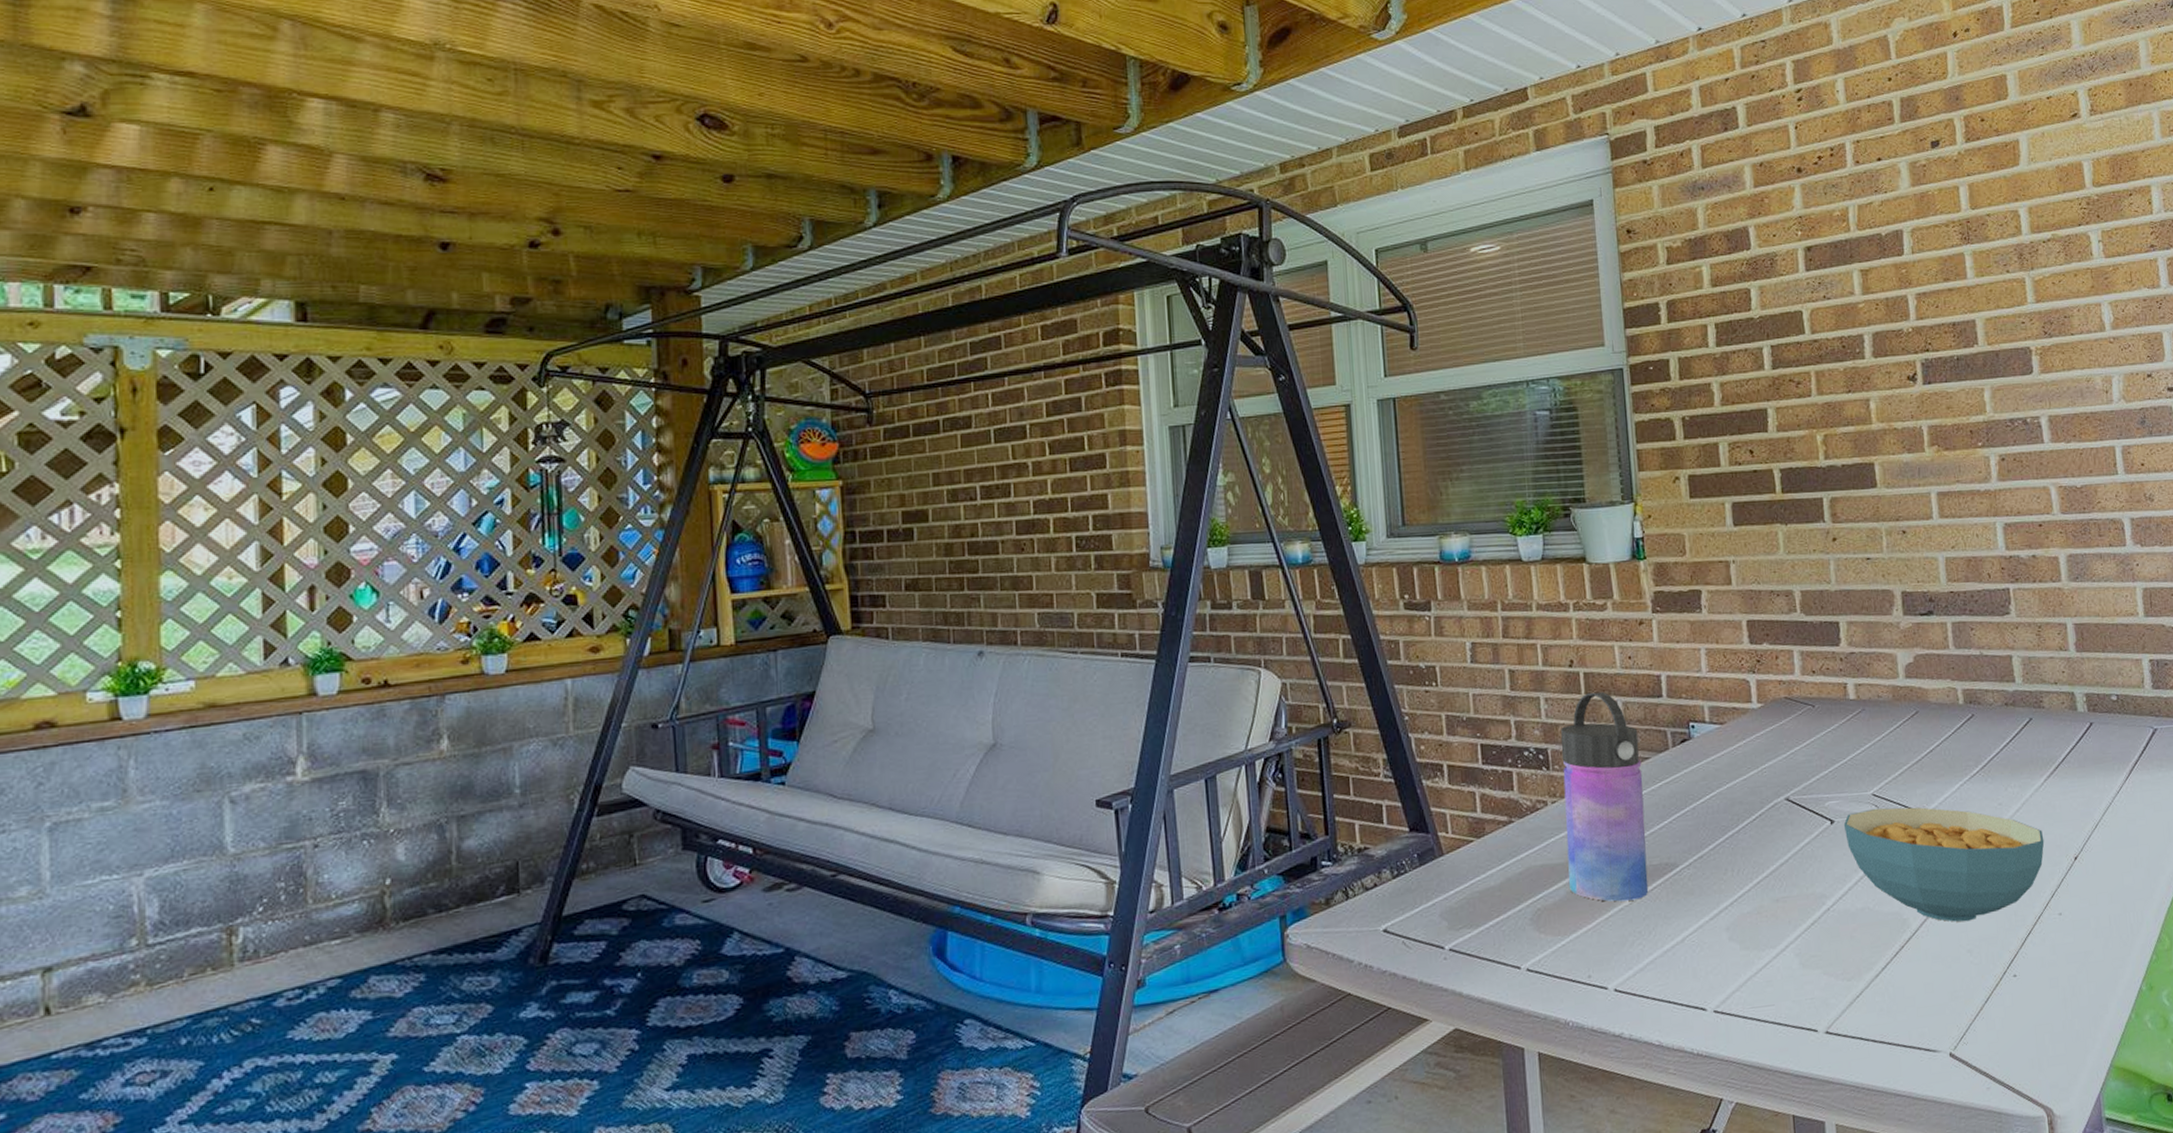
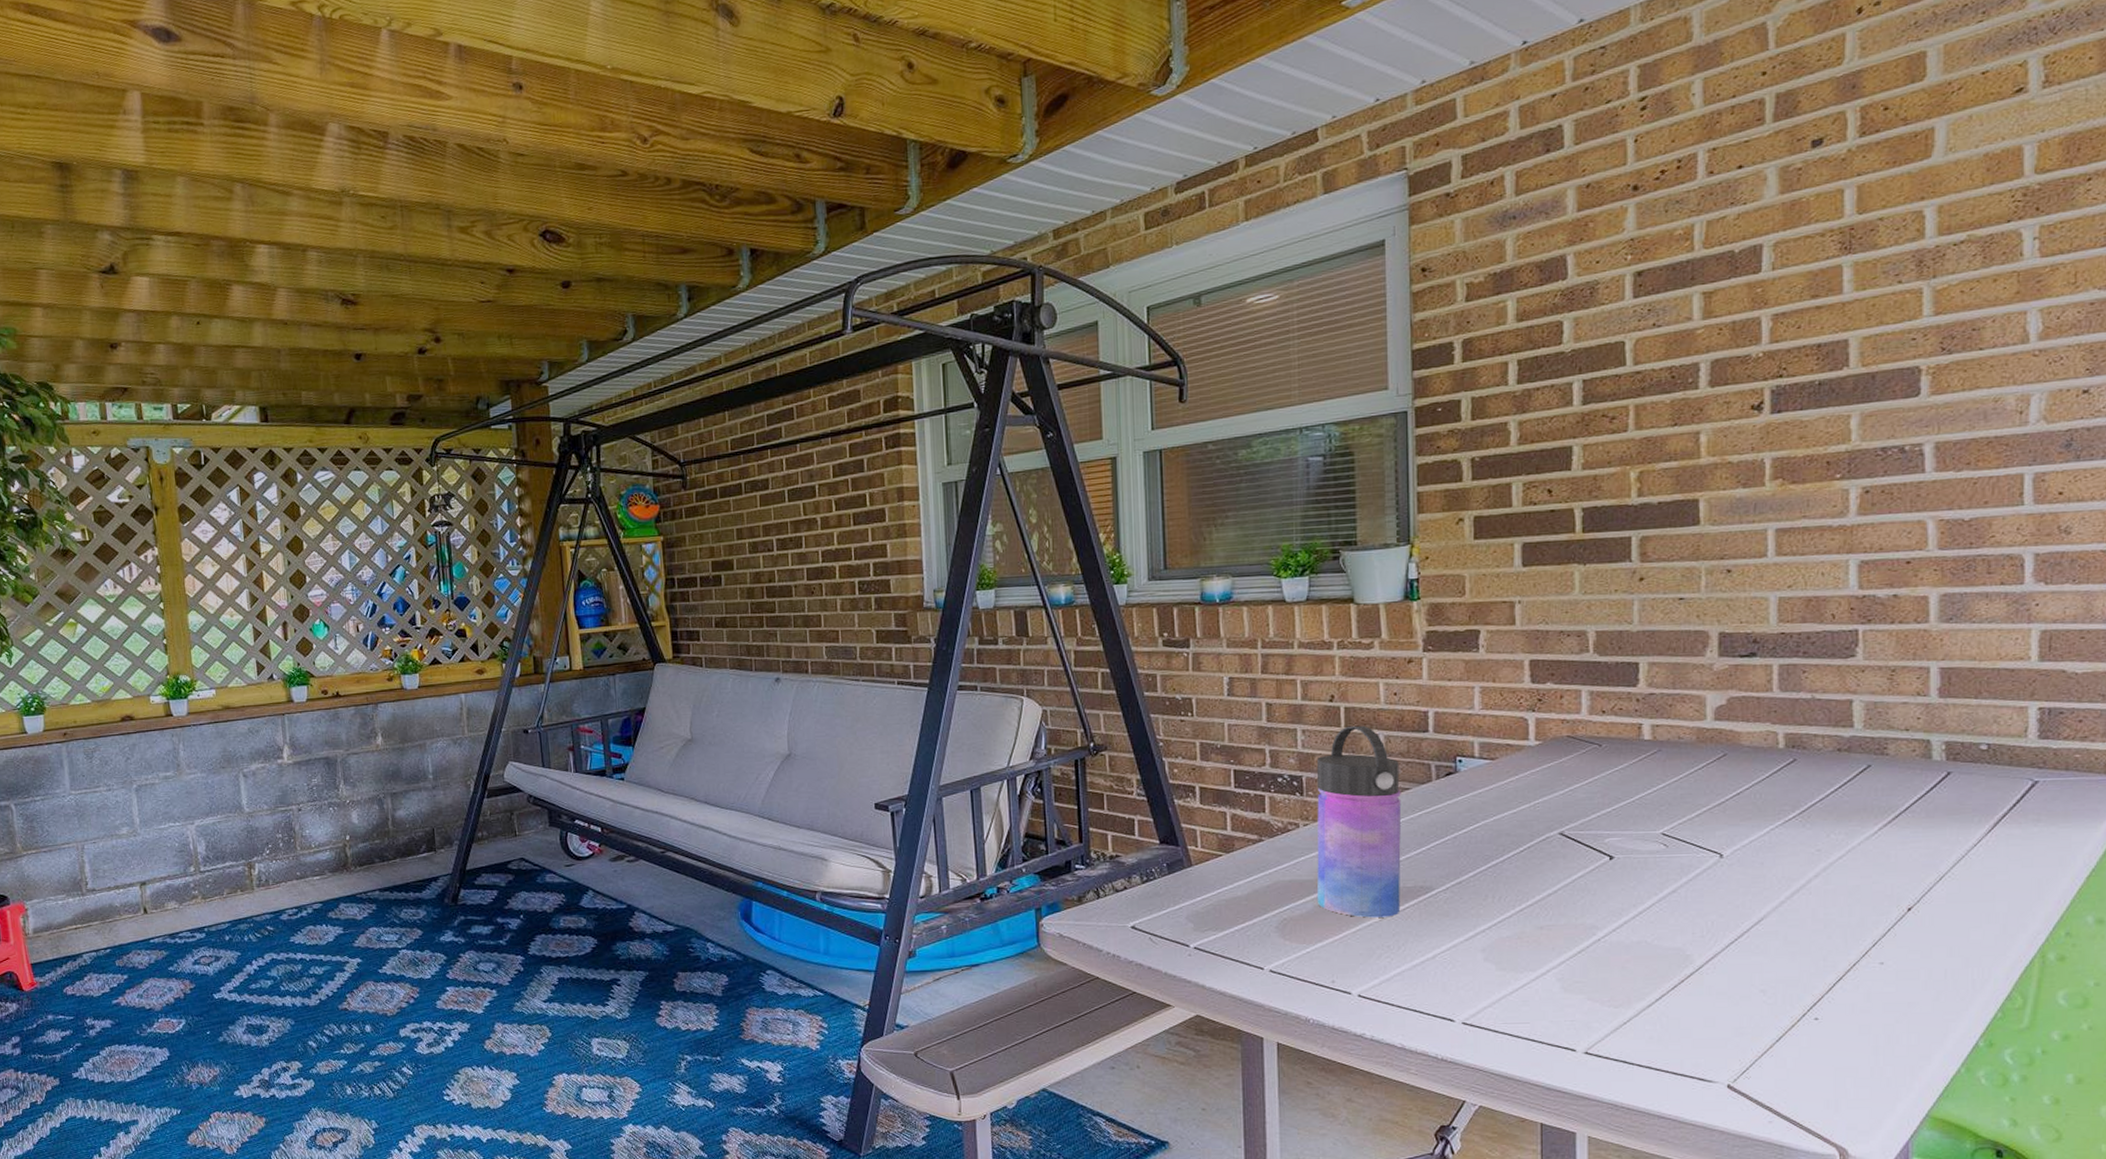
cereal bowl: present [1843,807,2045,922] -> none [1624,847,1871,963]

